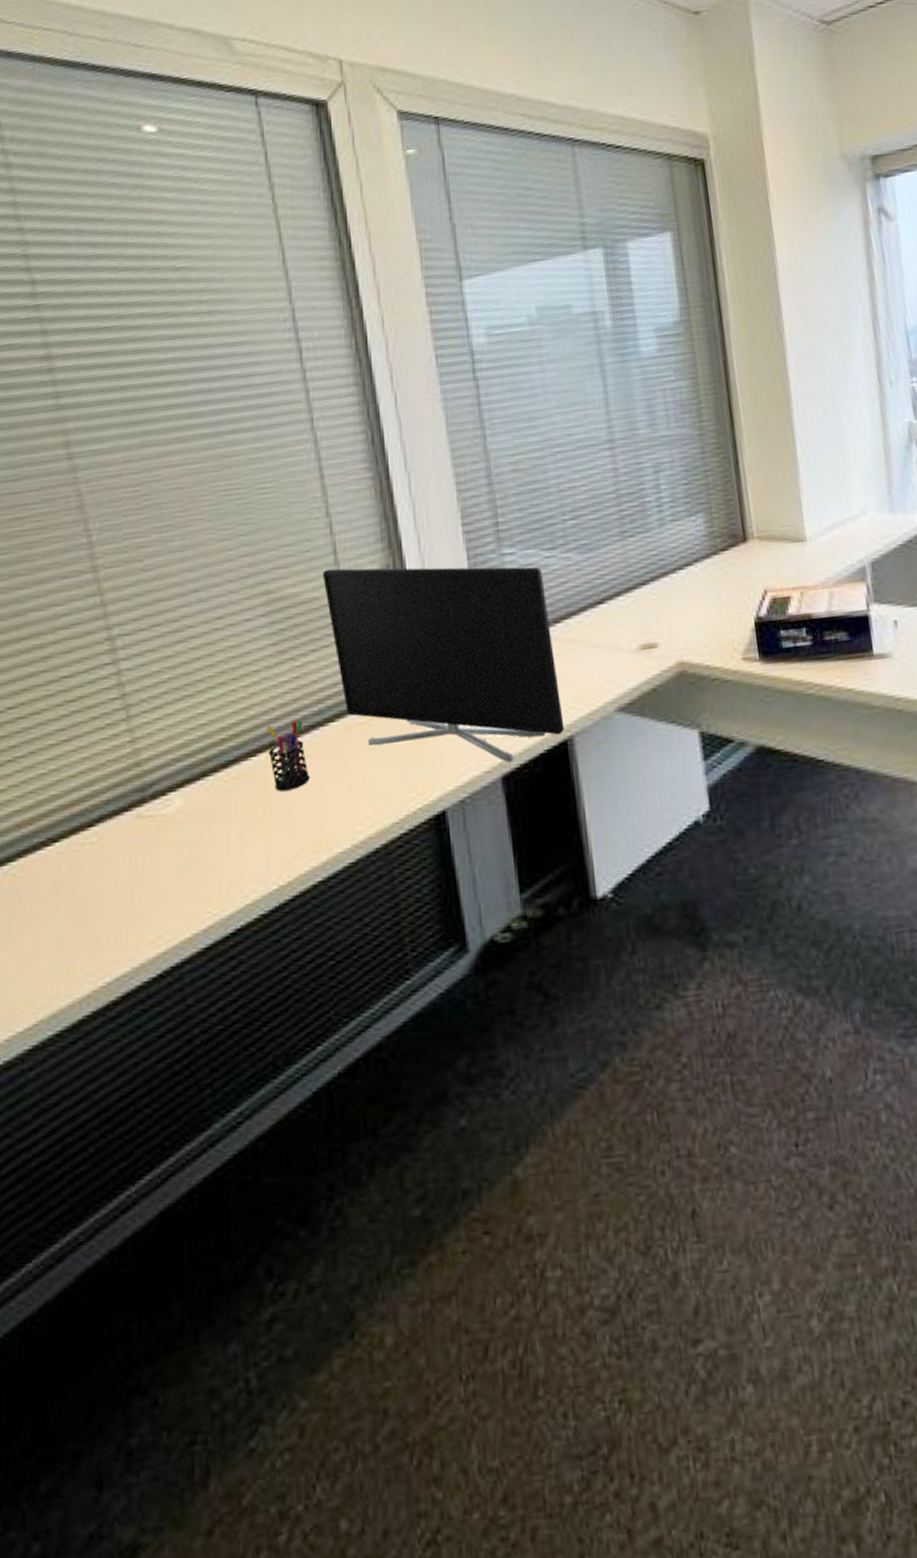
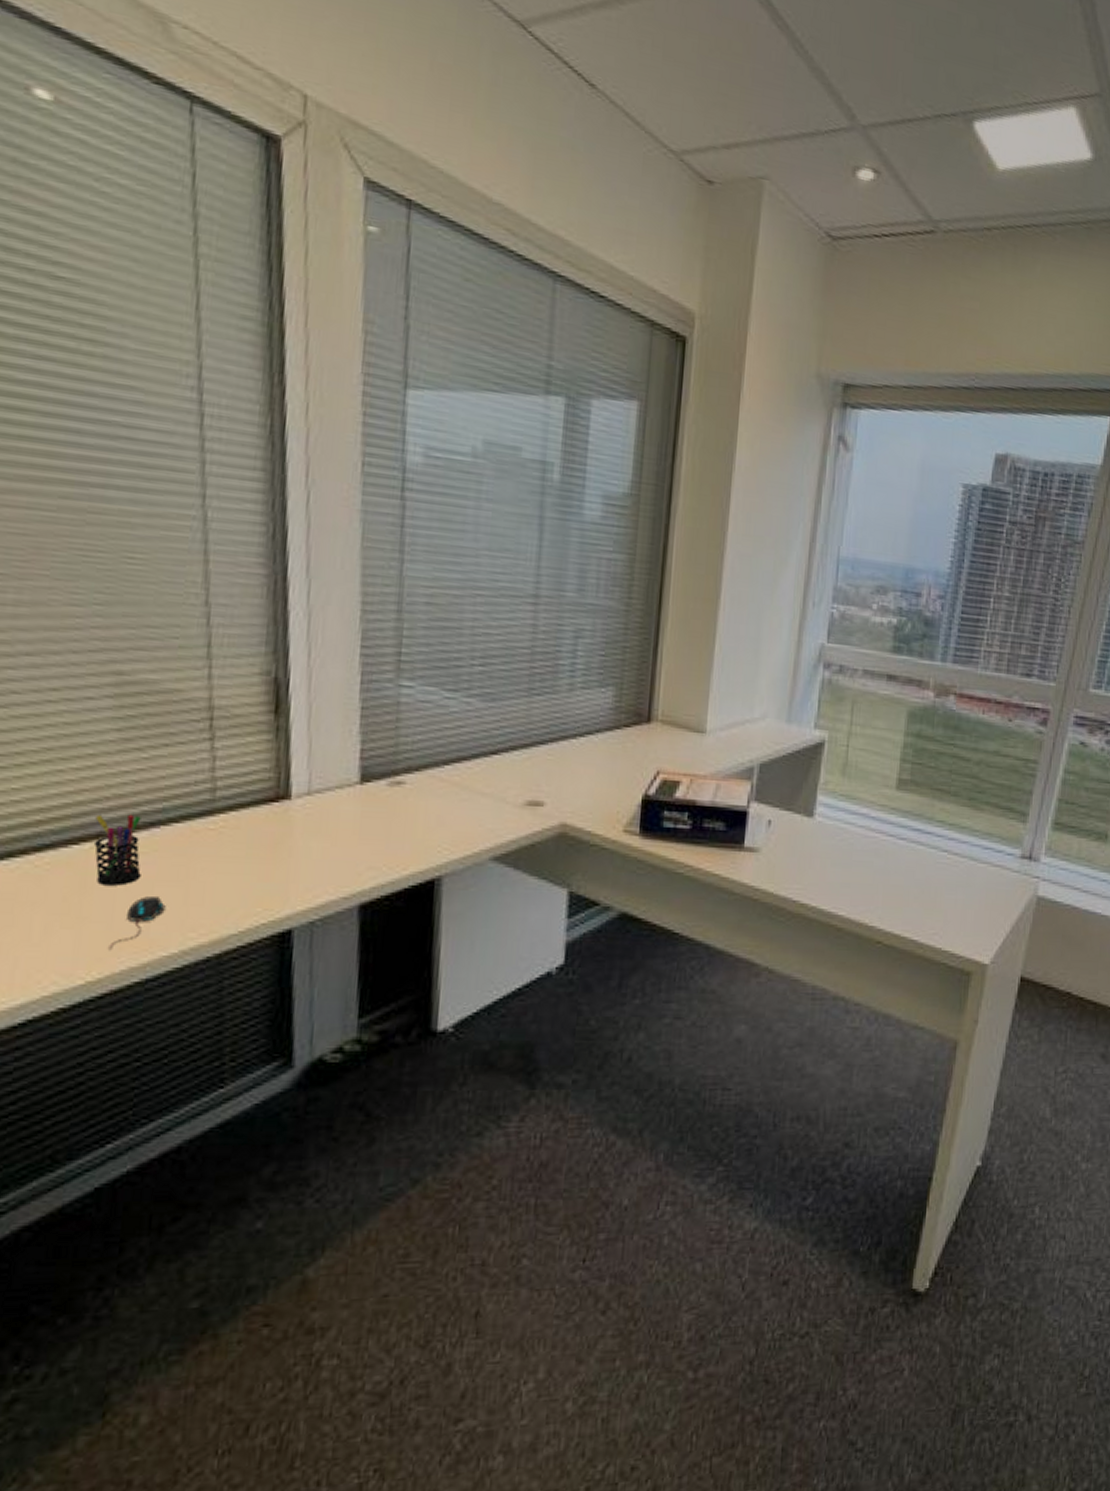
mouse: none [293,796,334,854] -> present [109,897,166,951]
monitor: present [322,566,565,764] -> none [189,662,440,893]

